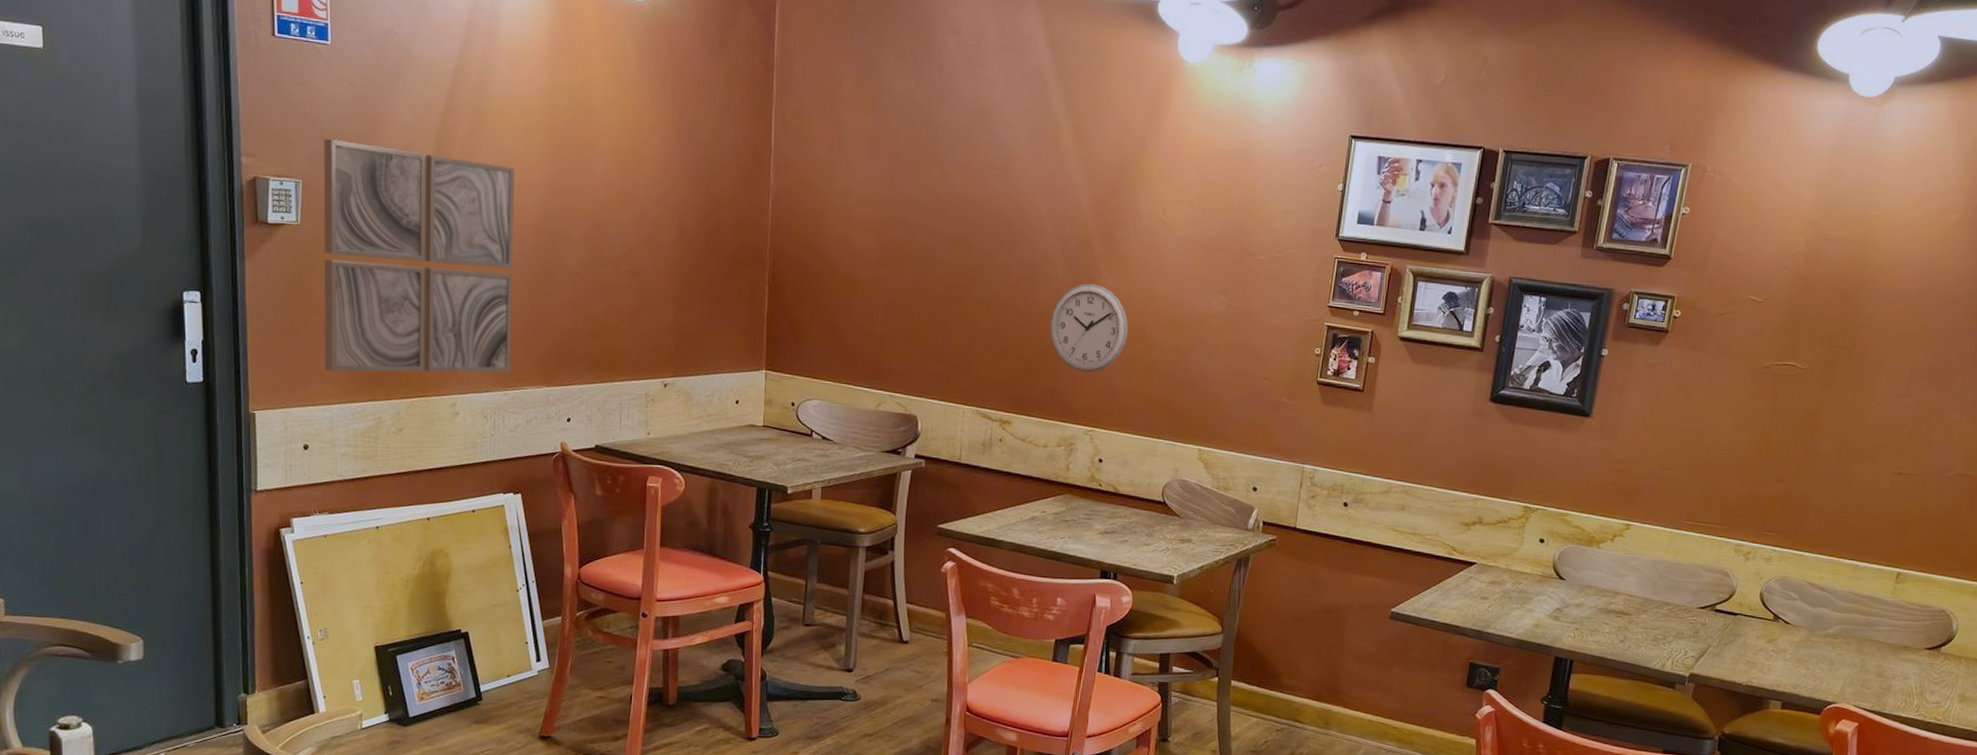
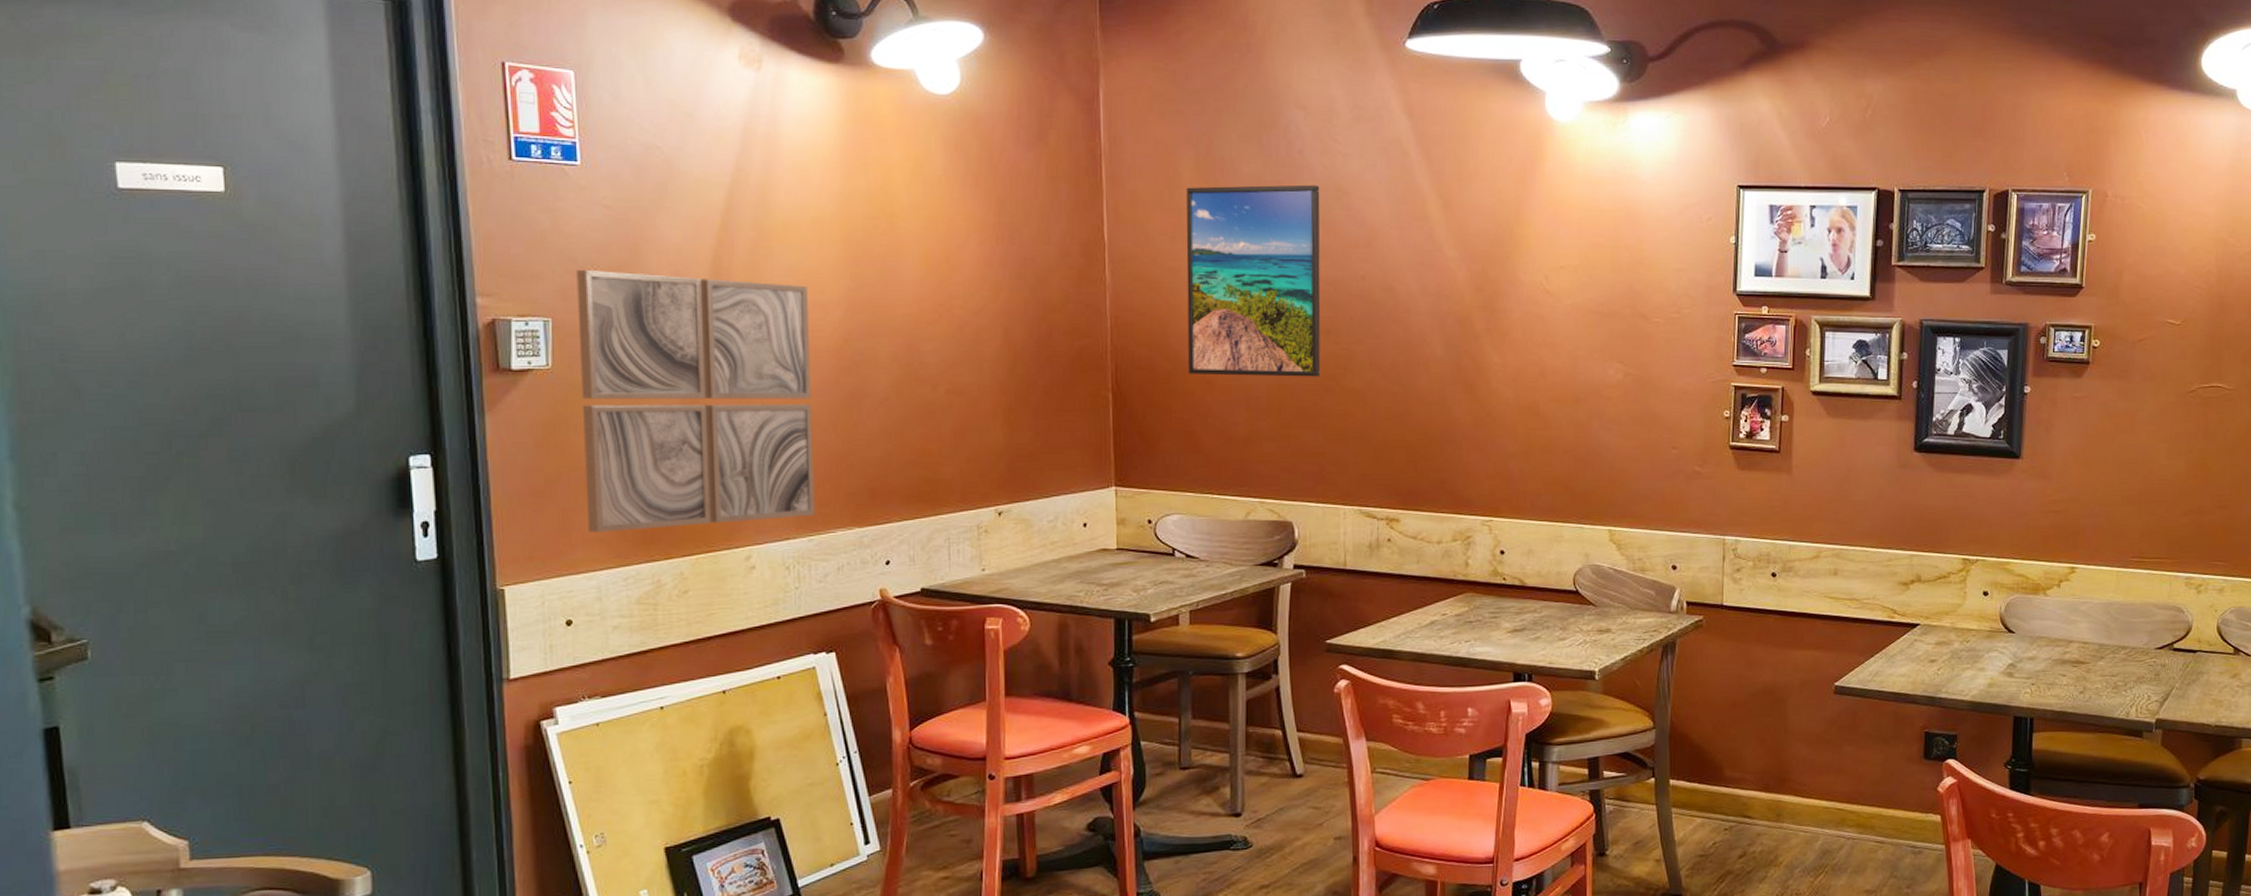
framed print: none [836,101,965,286] -> present [1186,184,1321,377]
wall clock: present [1049,283,1128,373] -> none [1433,363,1519,459]

